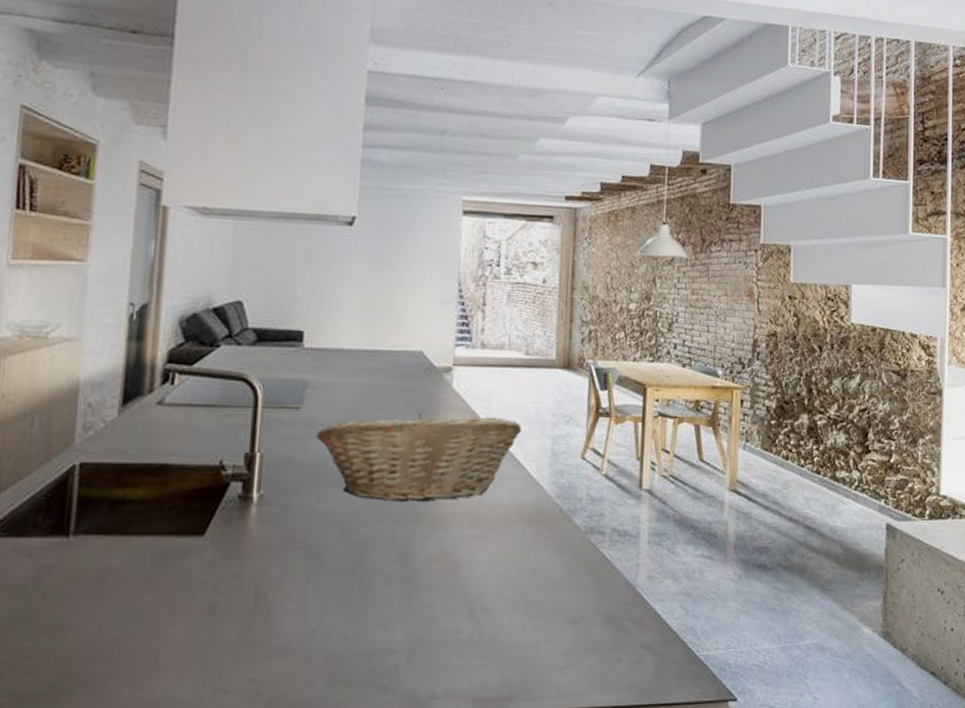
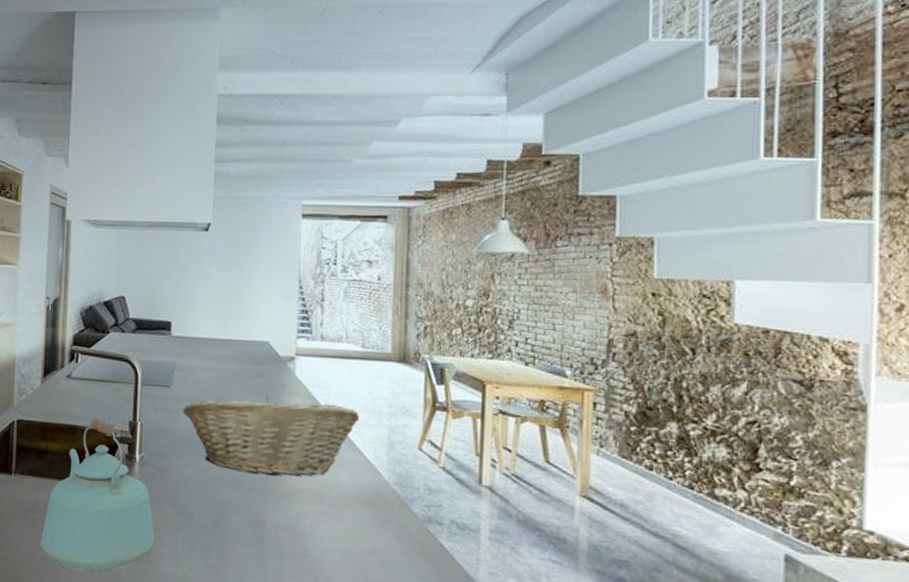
kettle: none [112,452,277,648] -> present [40,417,155,572]

